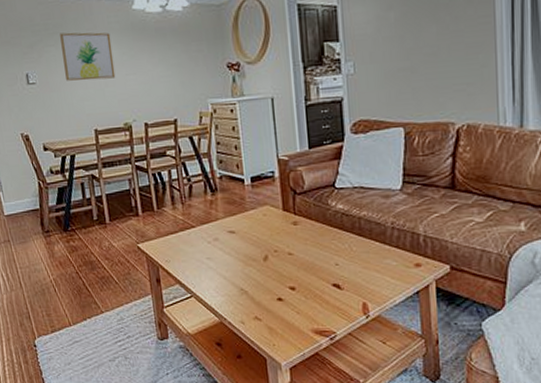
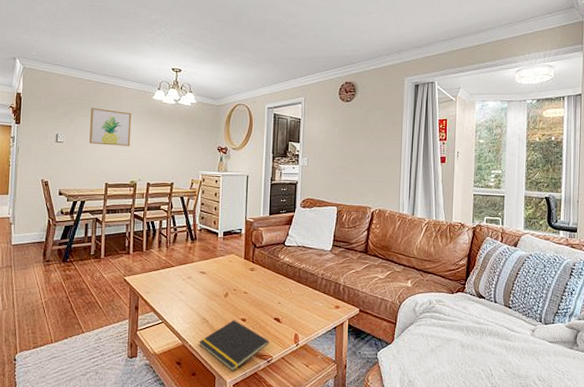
notepad: none [239,289,330,352] -> present [199,320,269,371]

